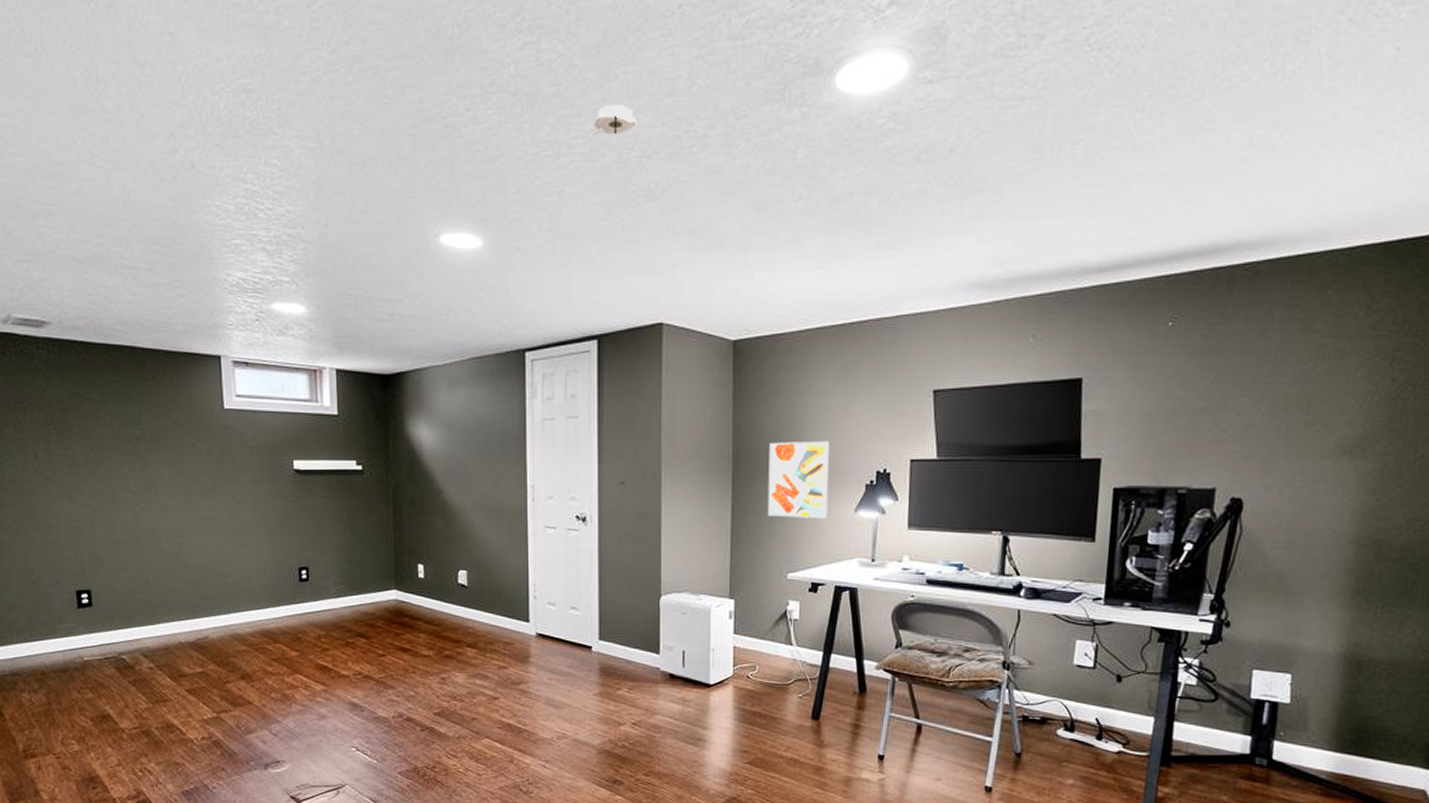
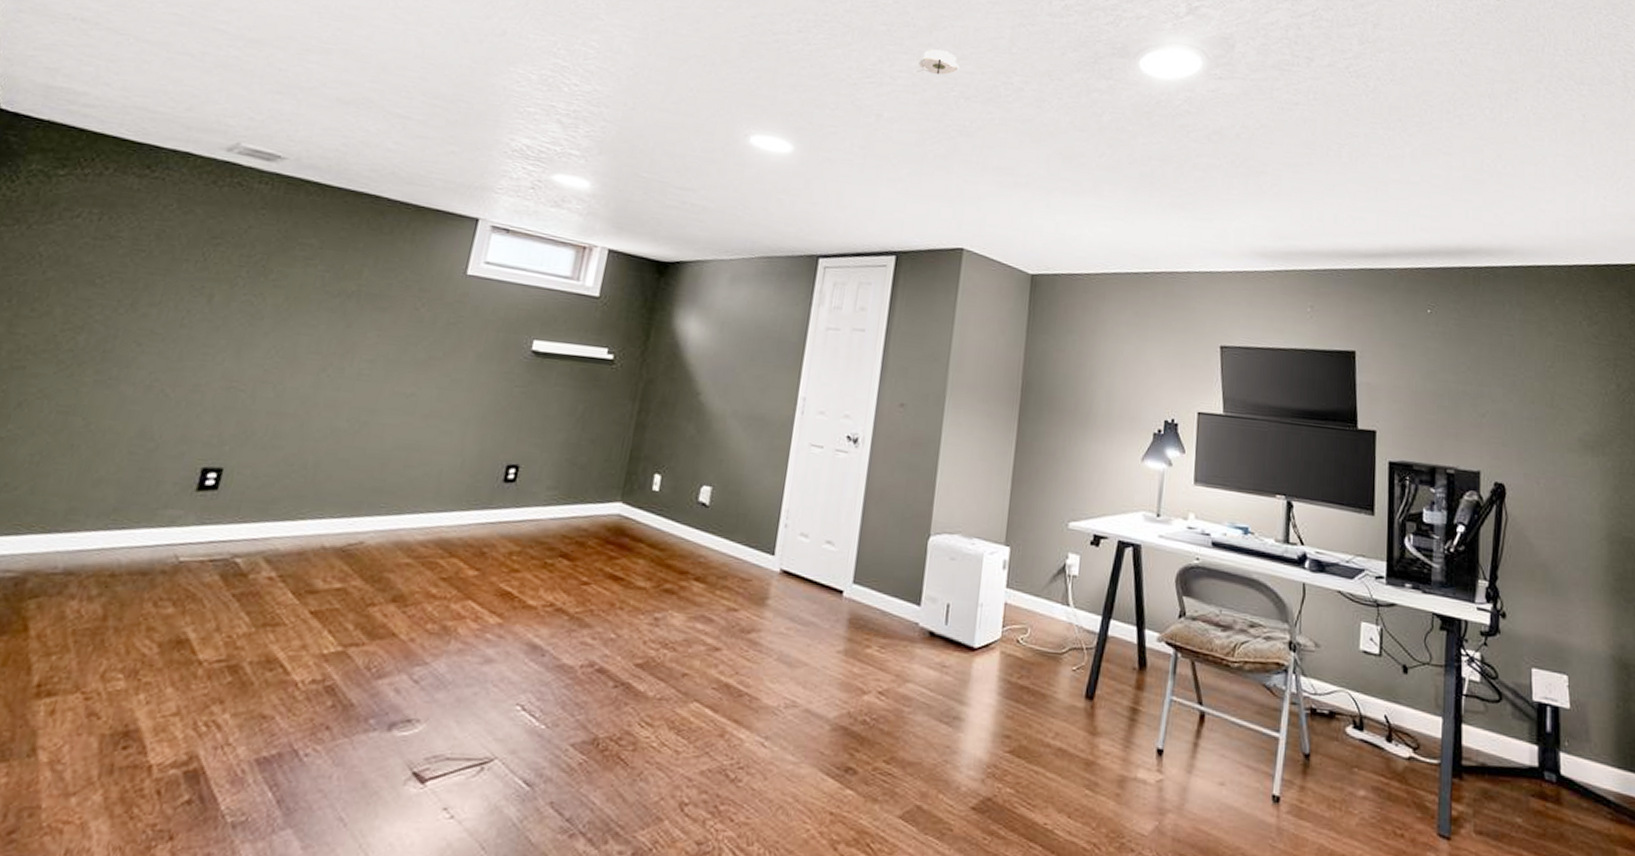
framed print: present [767,440,829,518] -> none [1052,379,1119,465]

